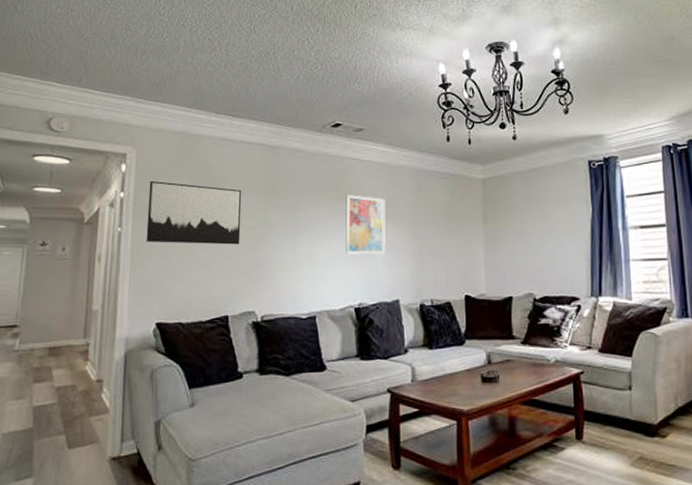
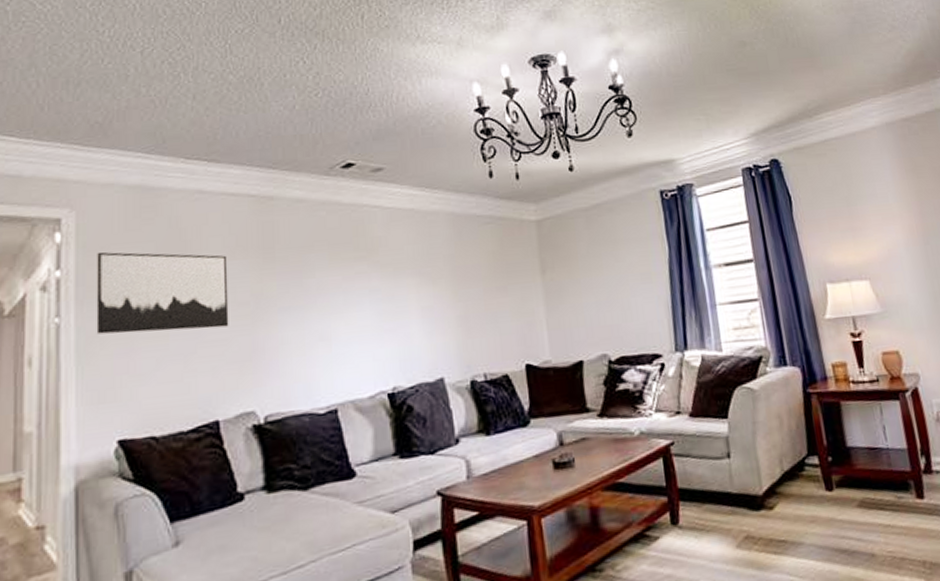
wall art: present [345,195,385,255] -> none [366,251,422,327]

